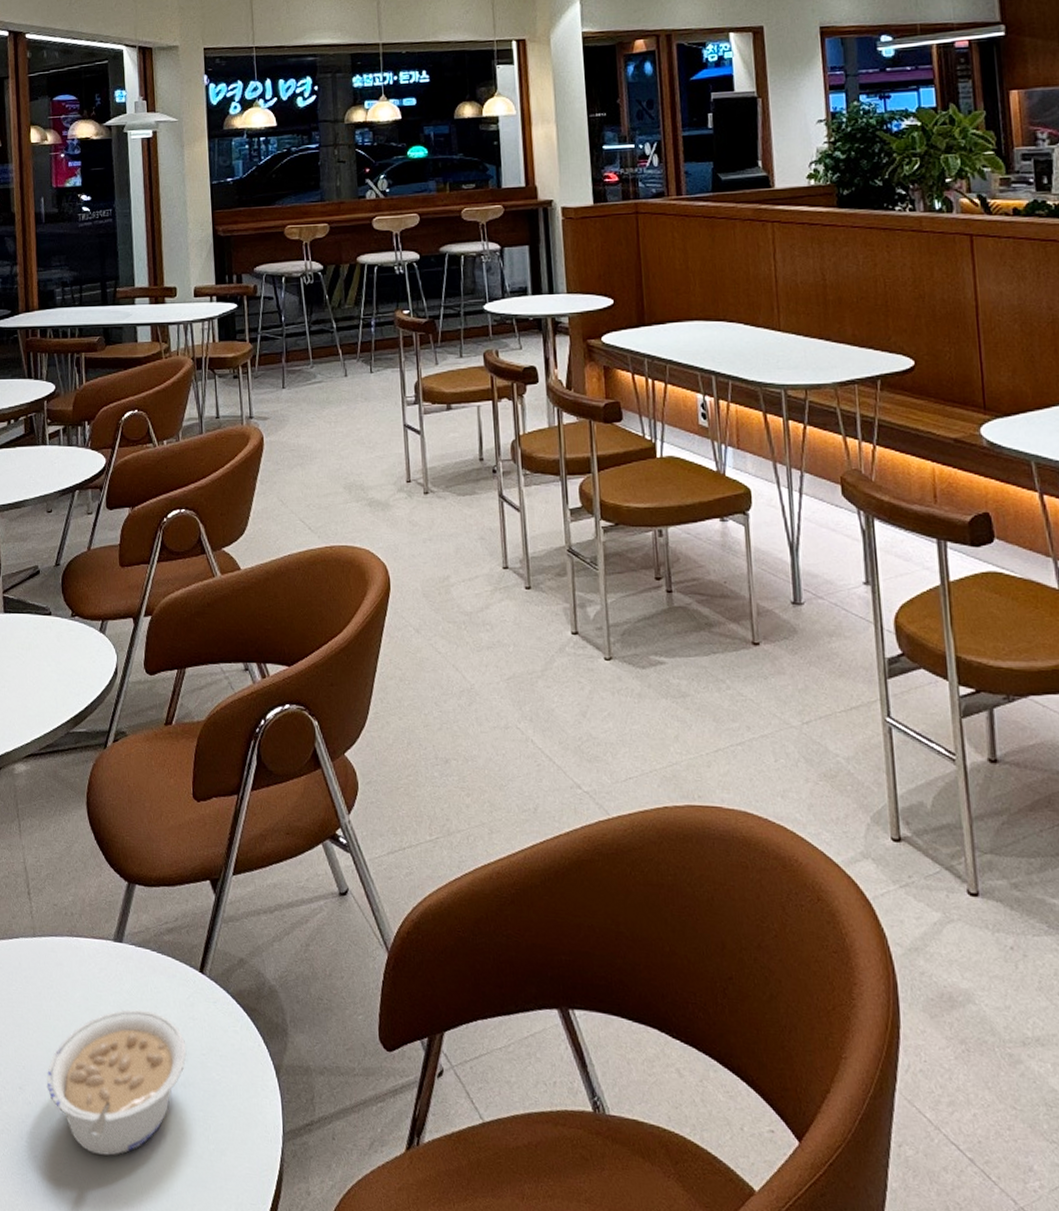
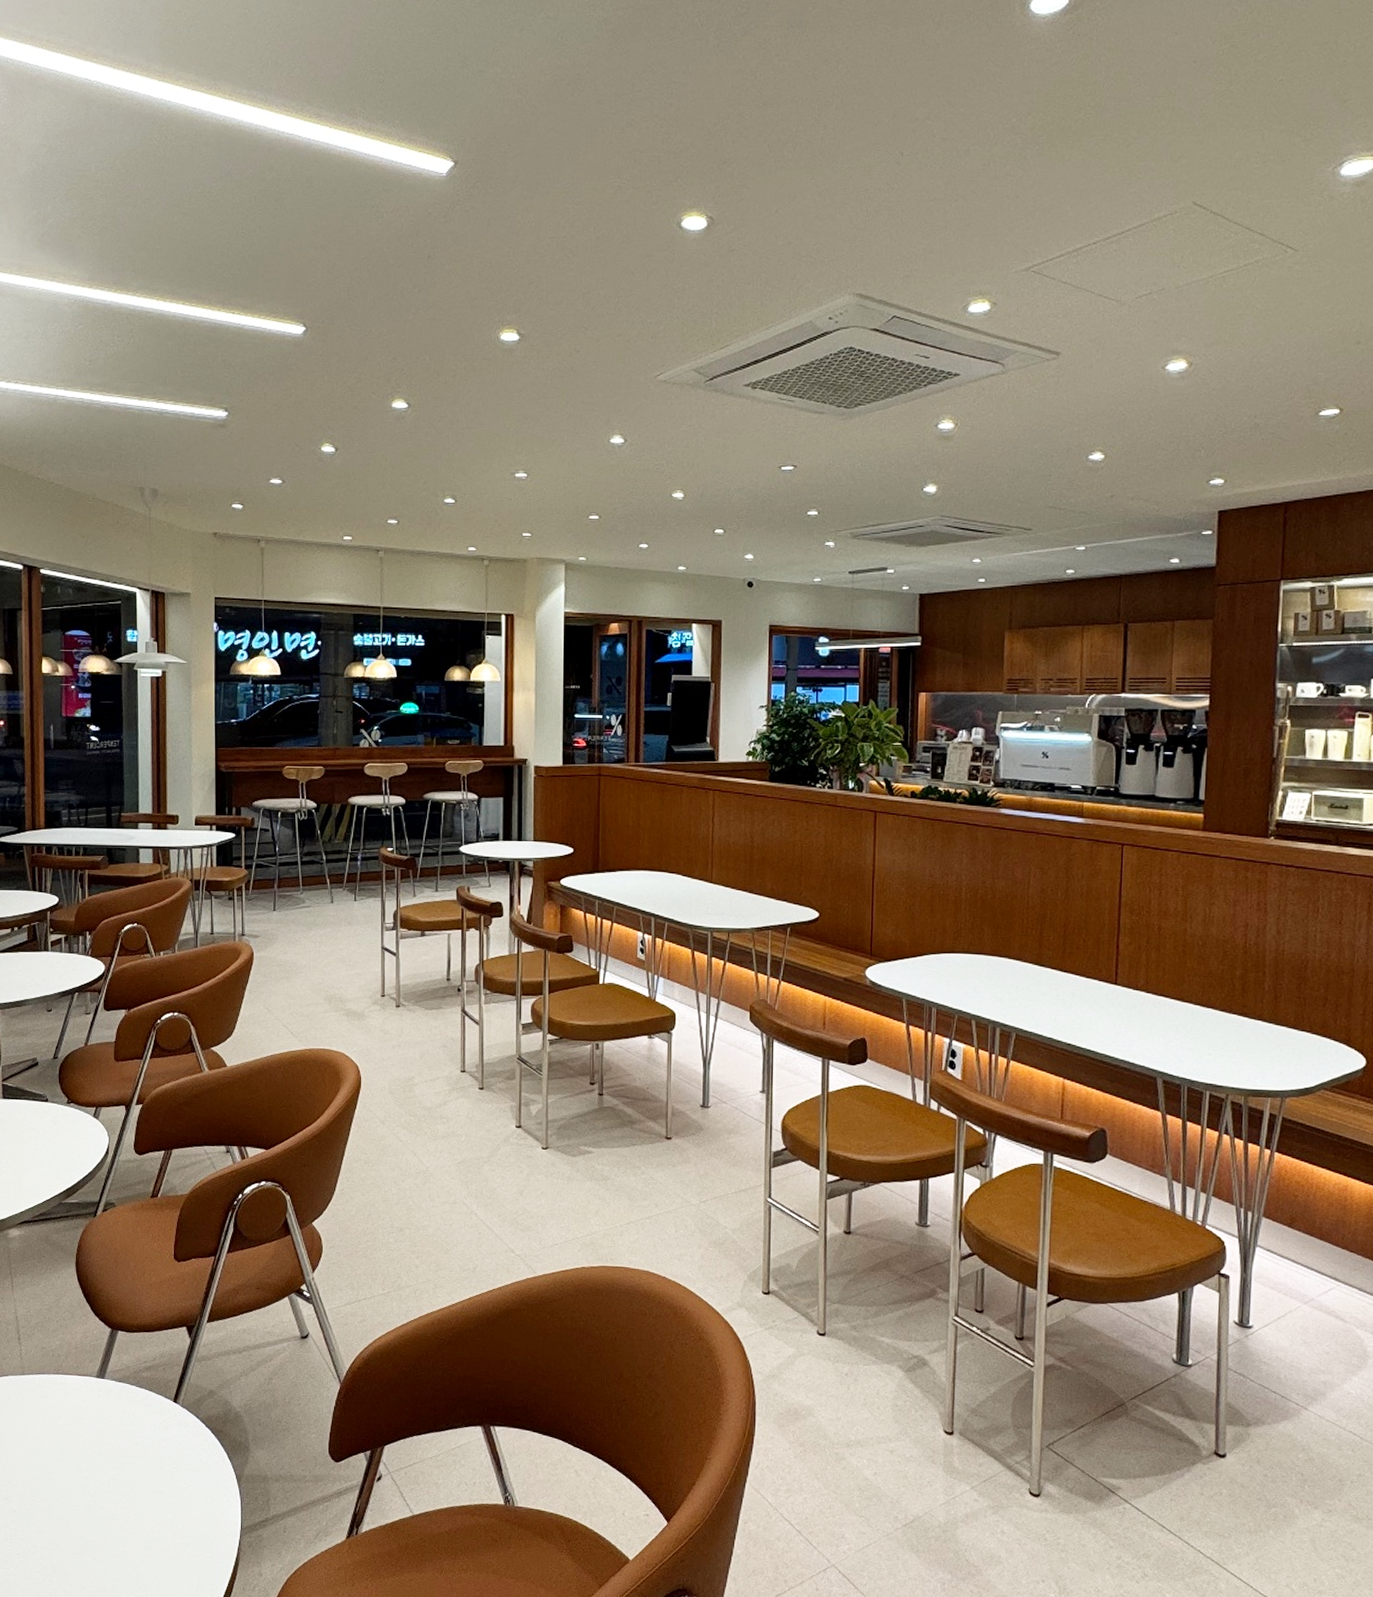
legume: present [46,1009,187,1156] -> none [30,1433,159,1551]

